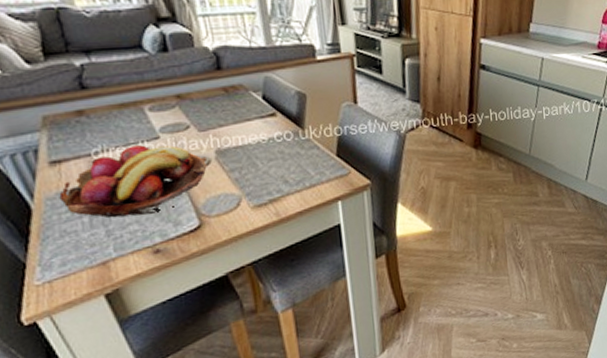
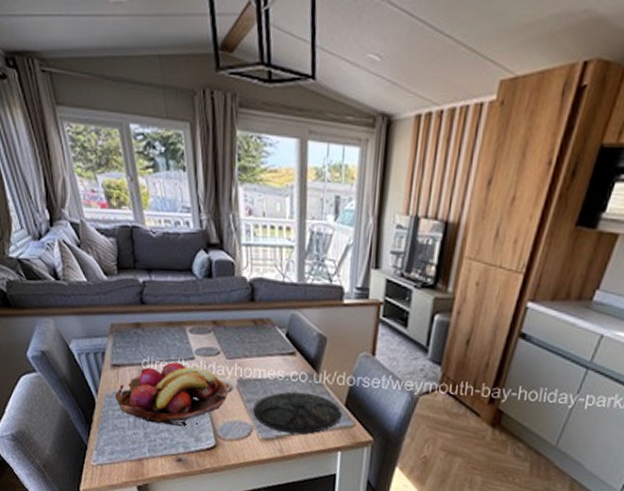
plate: none [238,150,335,195] -> present [253,391,342,434]

